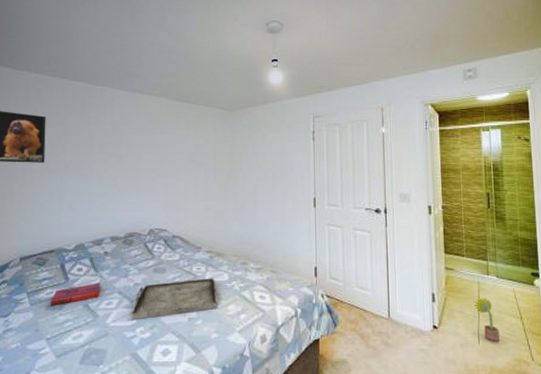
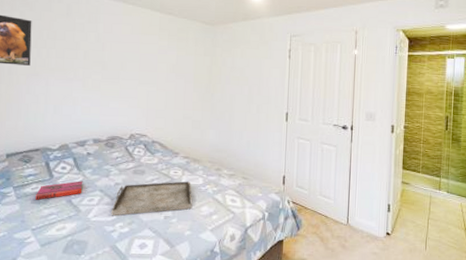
decorative plant: present [474,297,500,342] -> none [425,209,445,249]

